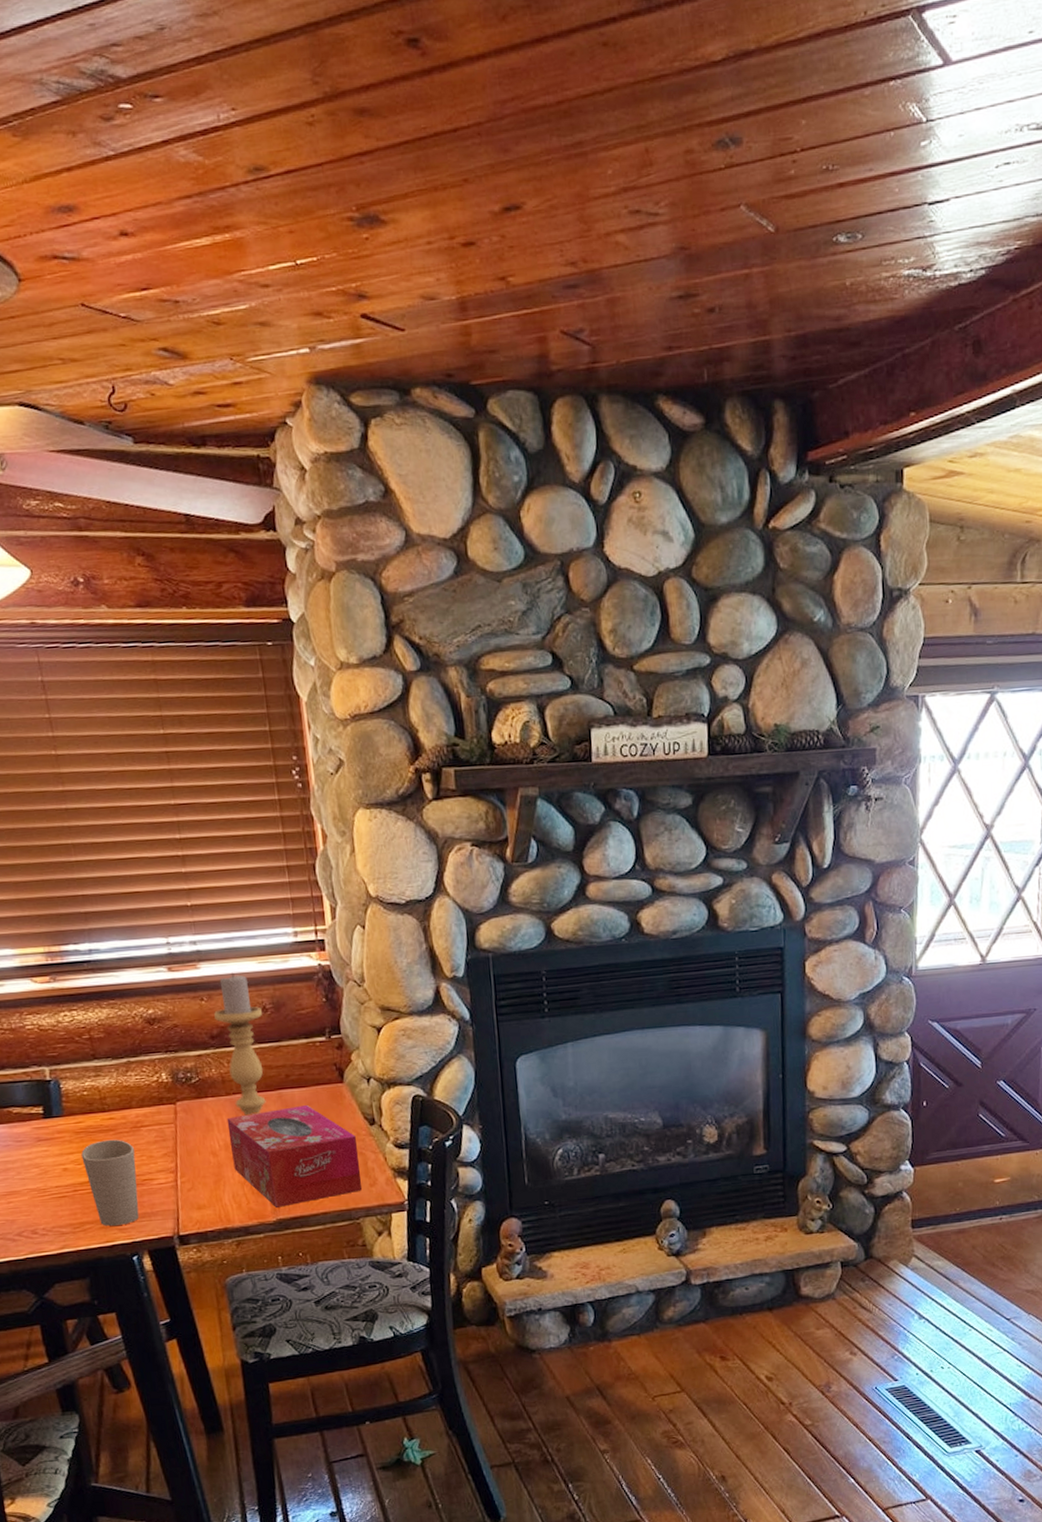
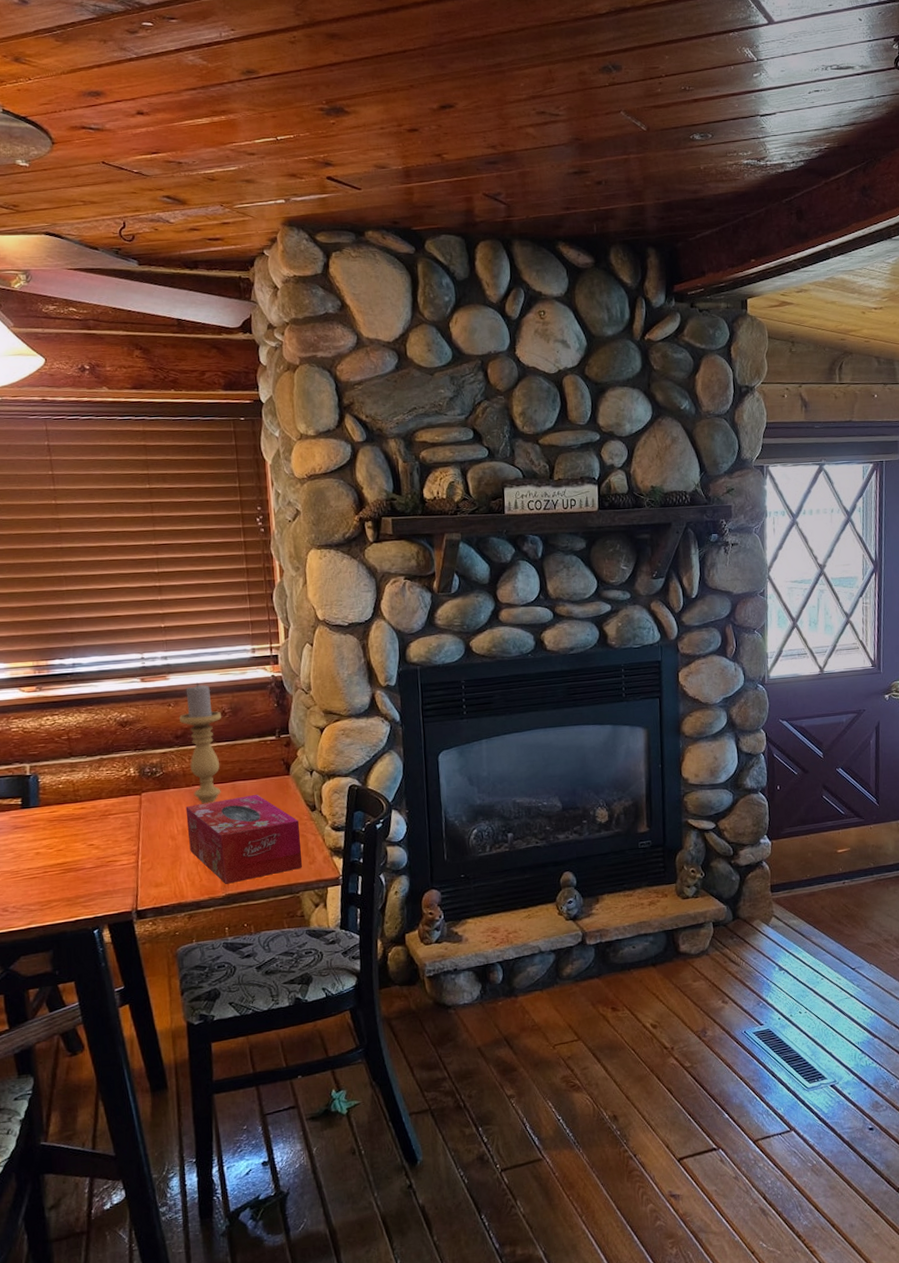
cup: present [81,1139,139,1226] -> none [53,826,102,903]

